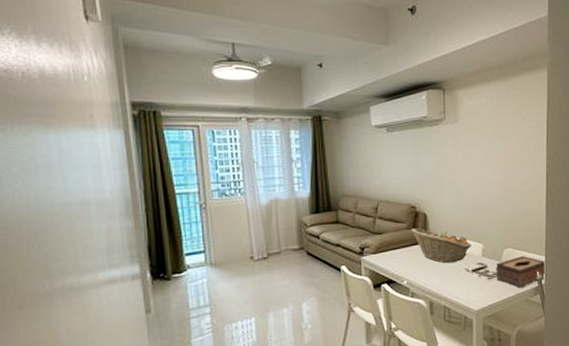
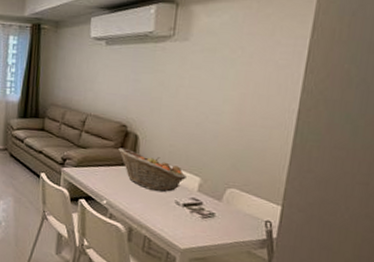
tissue box: present [495,256,547,289] -> none [212,200,281,237]

